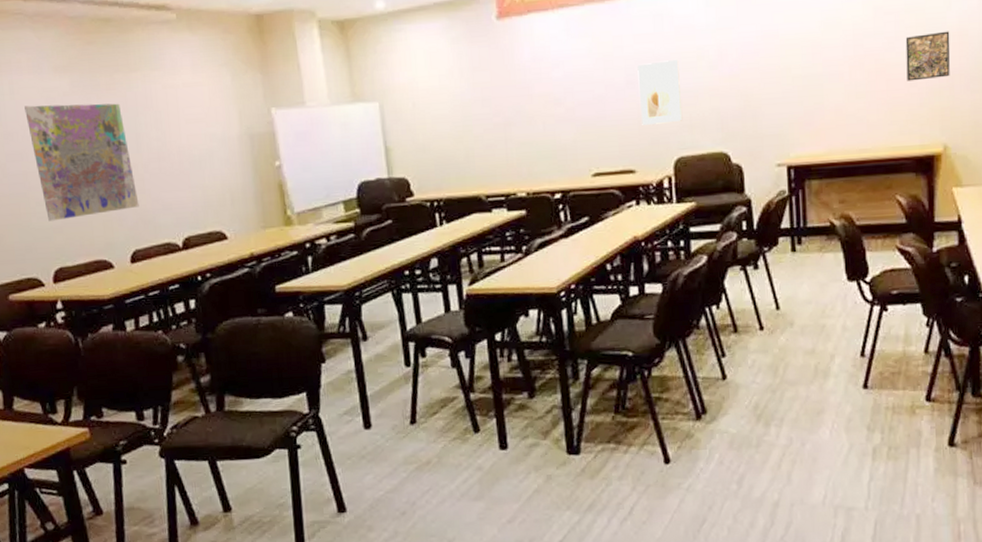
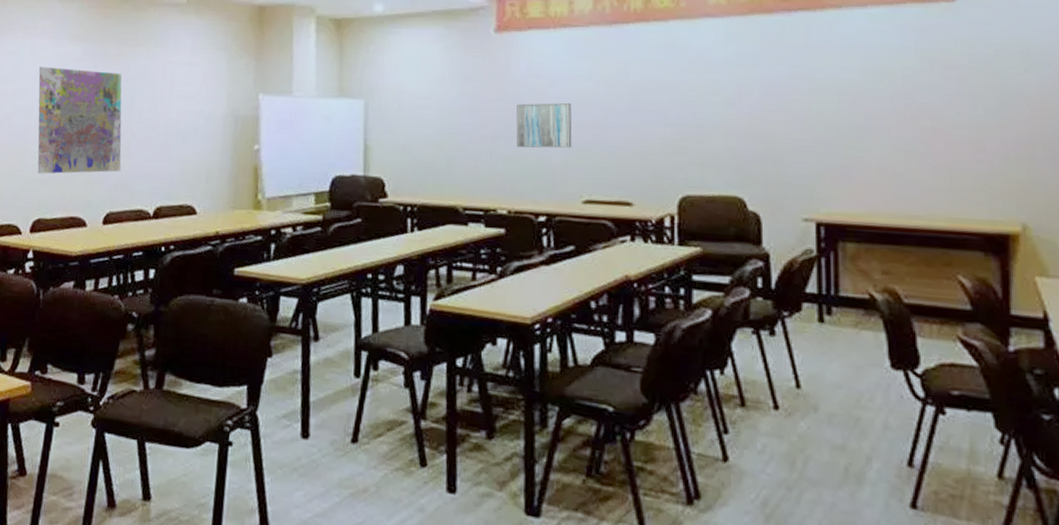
wall art: none [525,82,578,132] -> present [516,102,572,148]
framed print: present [637,60,682,125] -> none [643,91,691,158]
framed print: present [905,31,950,81] -> none [970,94,1030,147]

